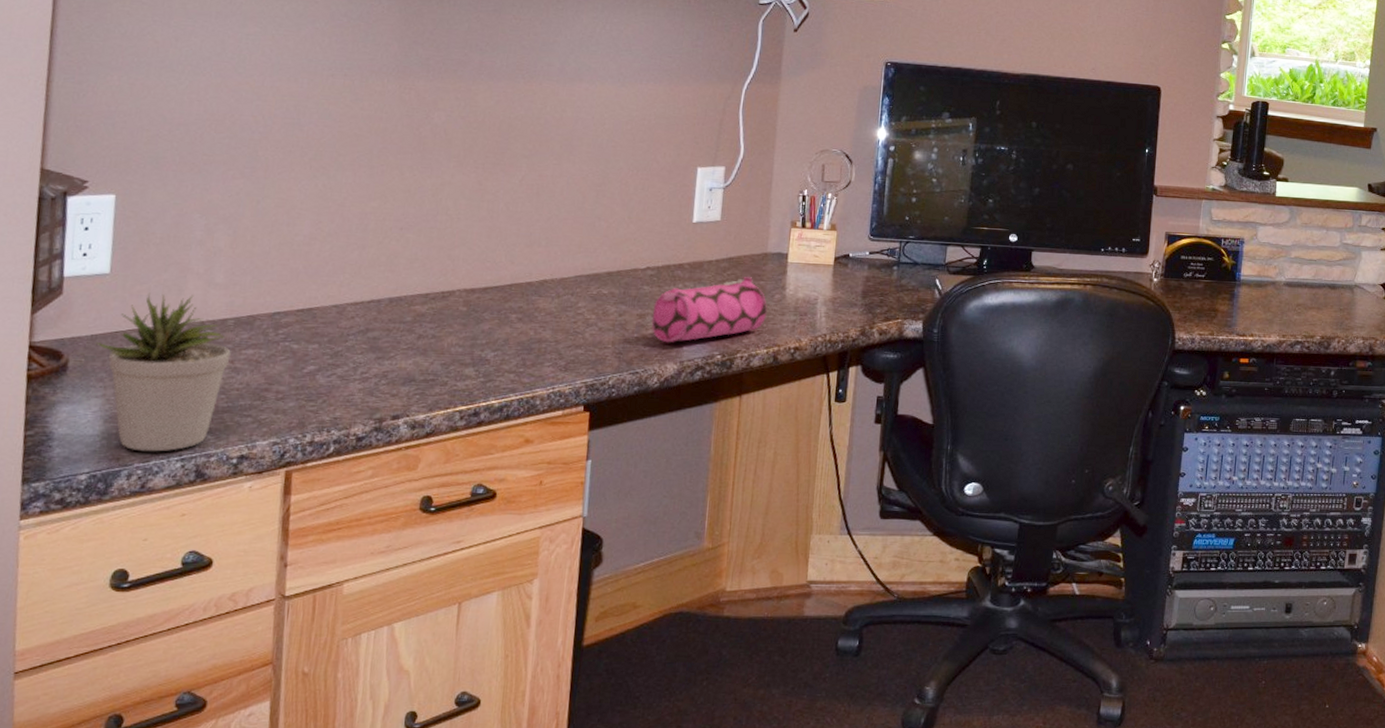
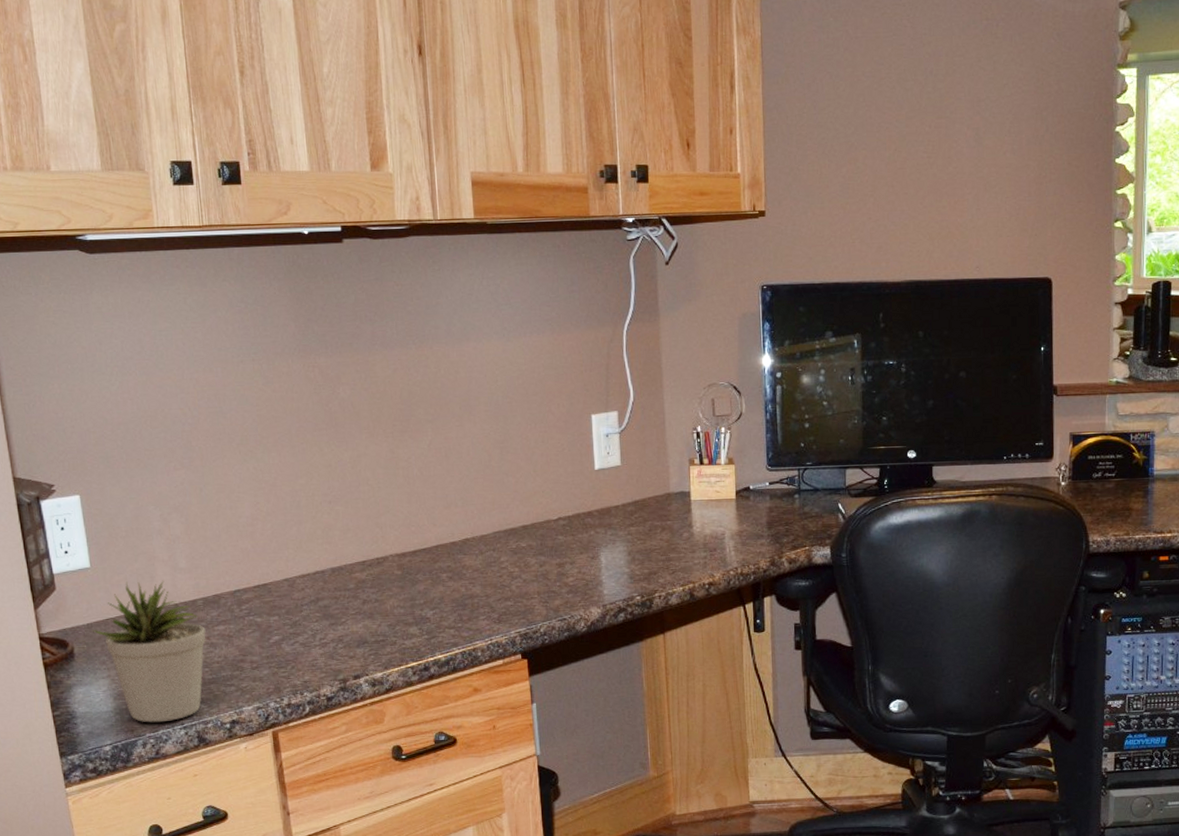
pencil case: present [651,276,767,343] -> none [570,517,678,589]

